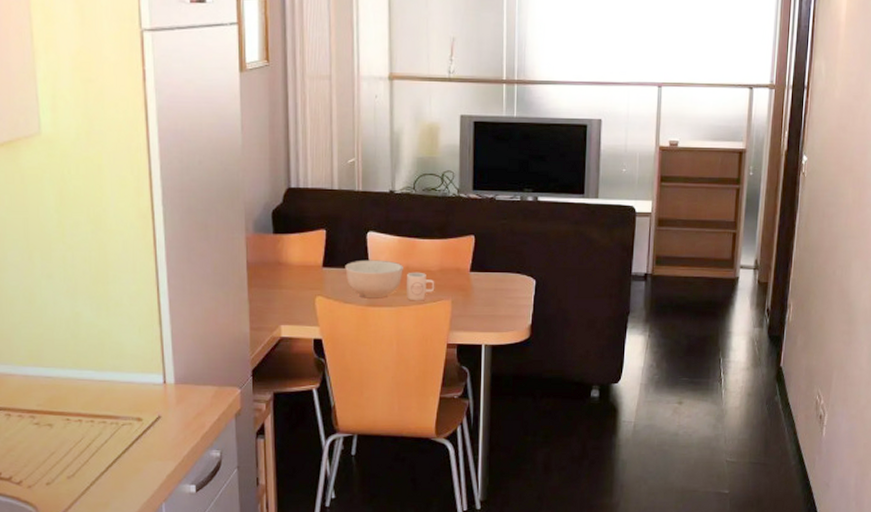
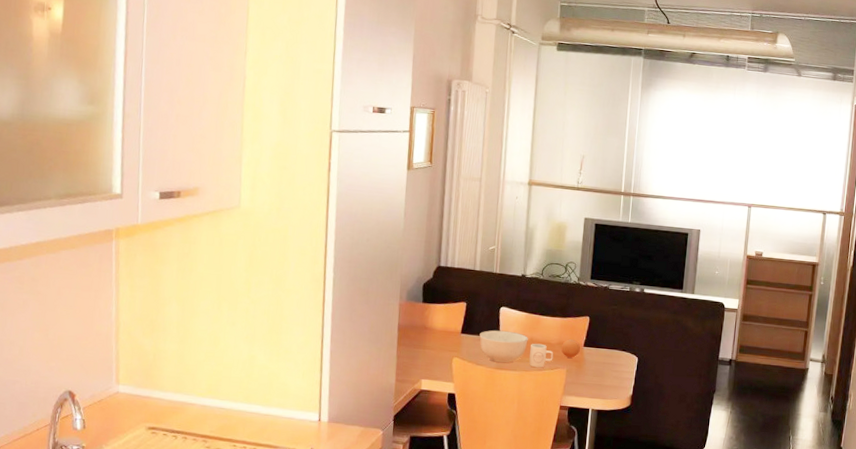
fruit: none [443,264,466,286] -> present [561,339,580,358]

